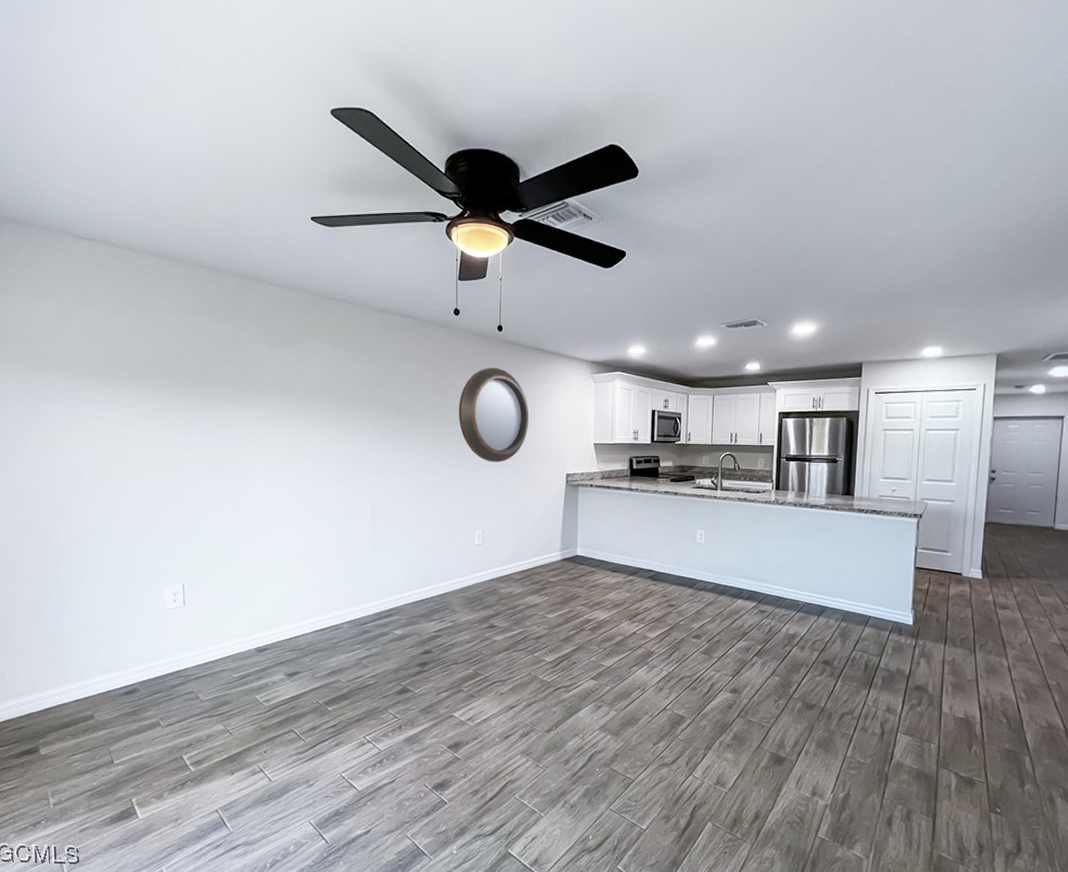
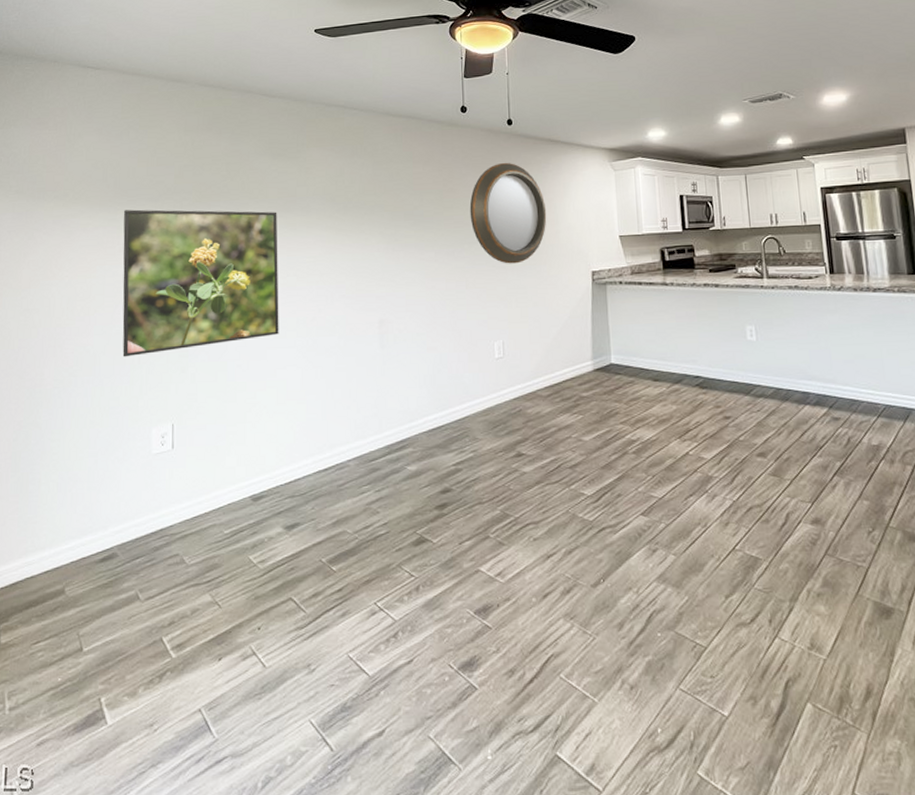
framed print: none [125,386,279,524] -> present [122,209,279,357]

